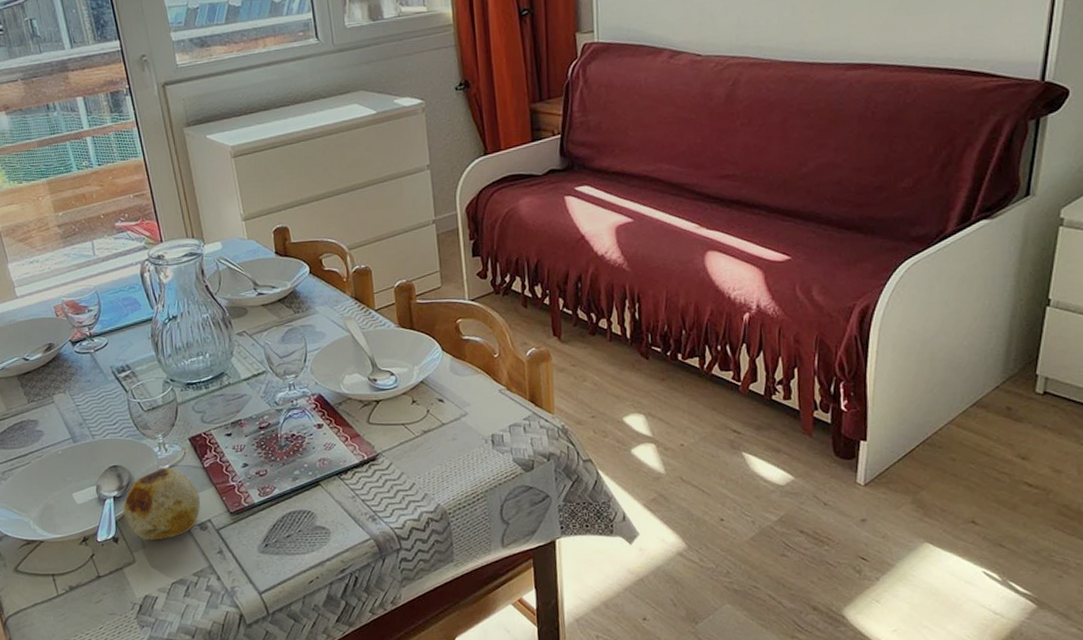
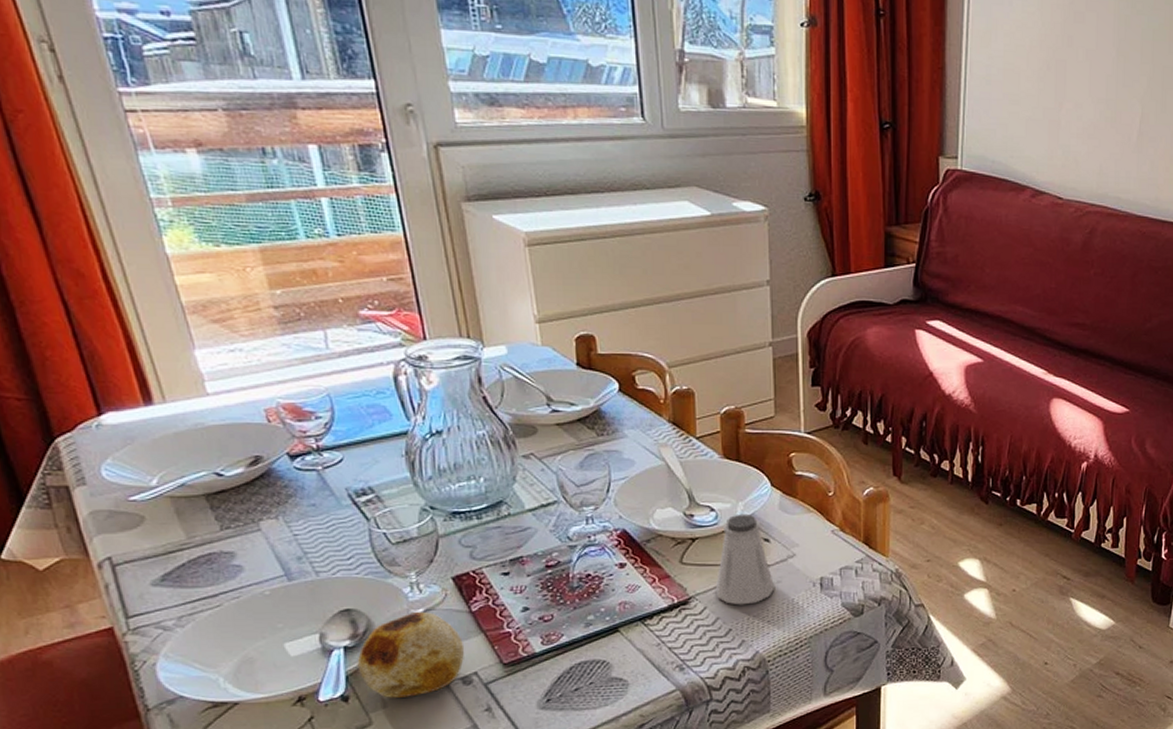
saltshaker: none [398,377,452,461] -> present [715,513,775,605]

